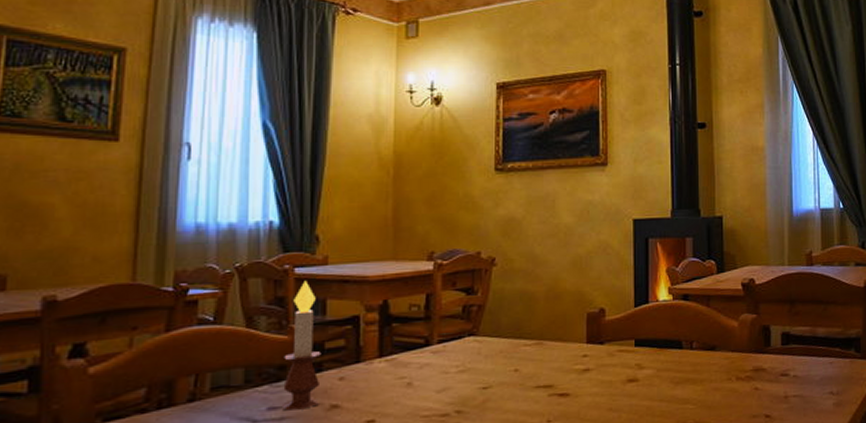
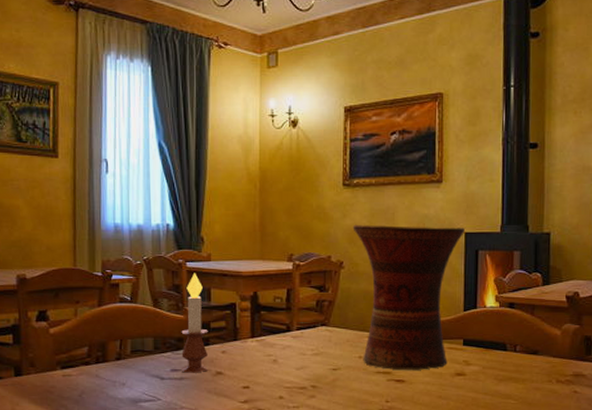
vase: none [506,214,633,383] -> present [352,224,465,370]

